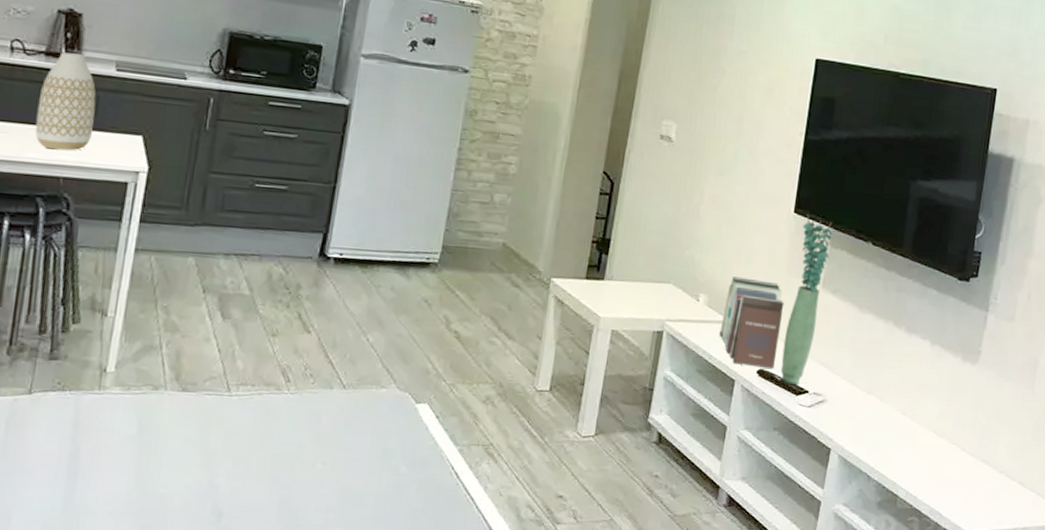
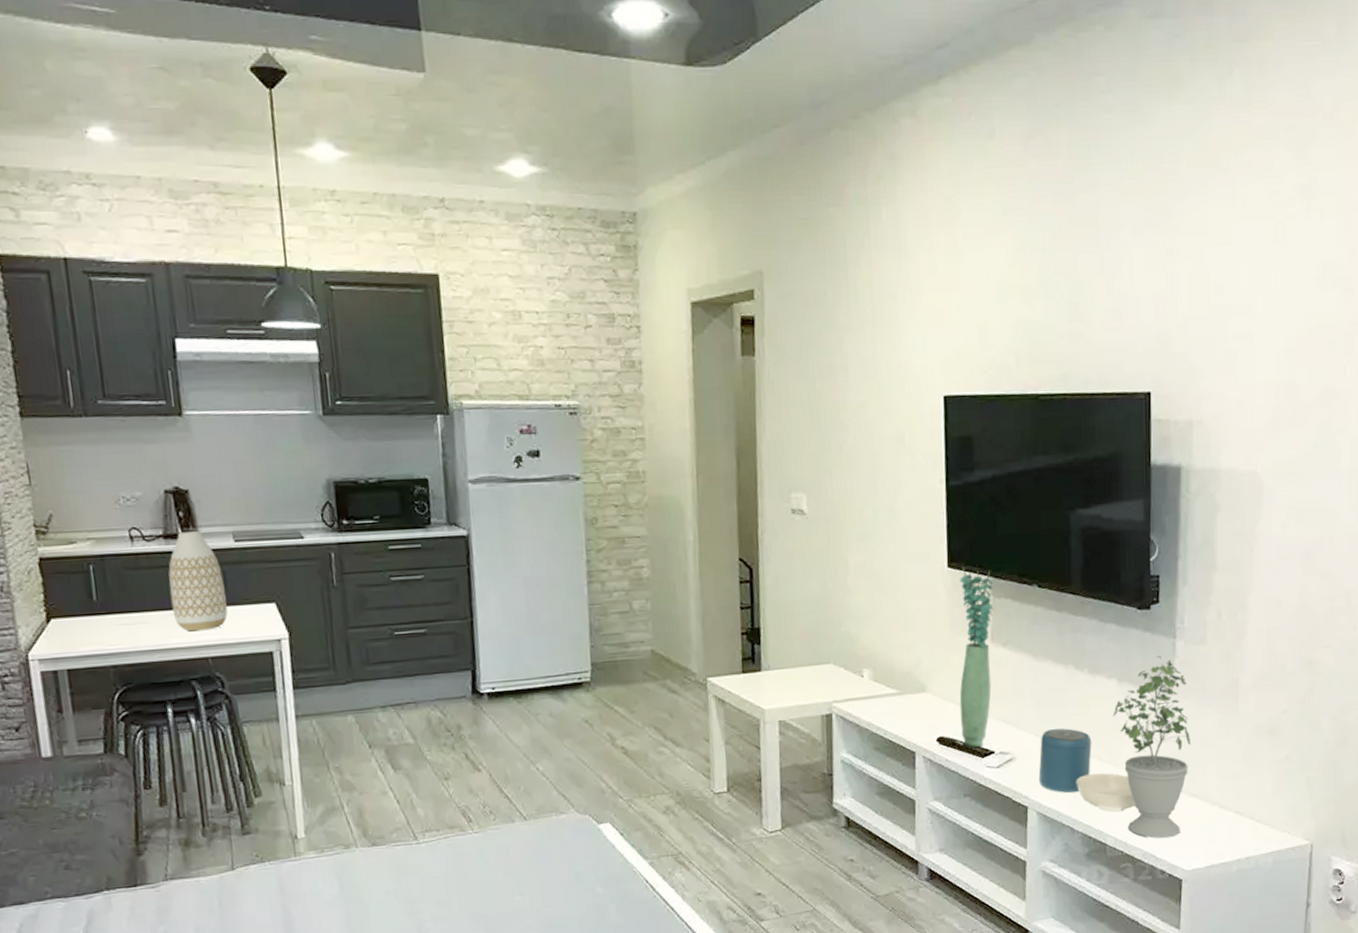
books: present [719,277,785,370] -> none [890,644,955,736]
speaker: none [844,378,899,443] -> present [1038,728,1092,794]
bowl: none [878,426,930,466] -> present [1076,773,1136,812]
potted plant: none [920,325,992,499] -> present [1112,656,1192,839]

